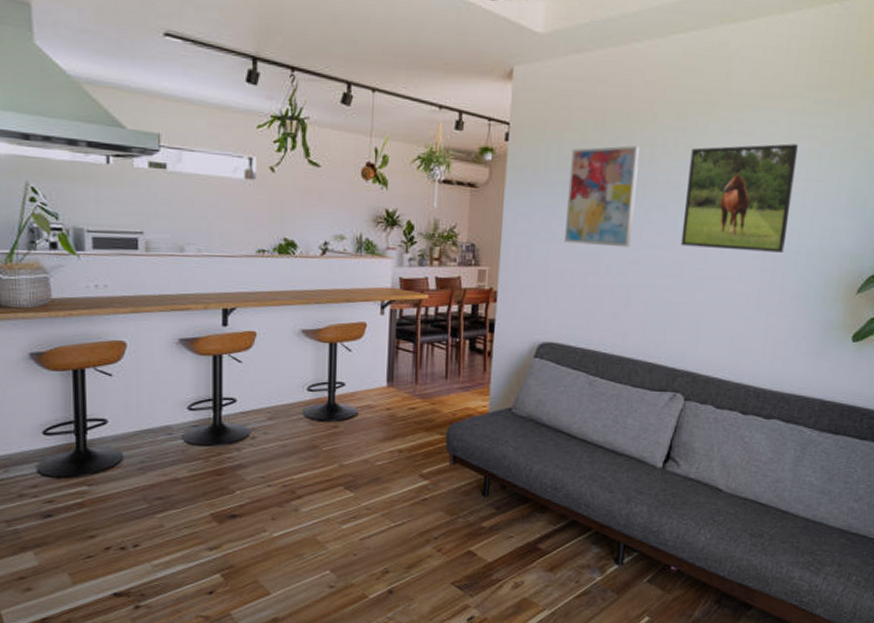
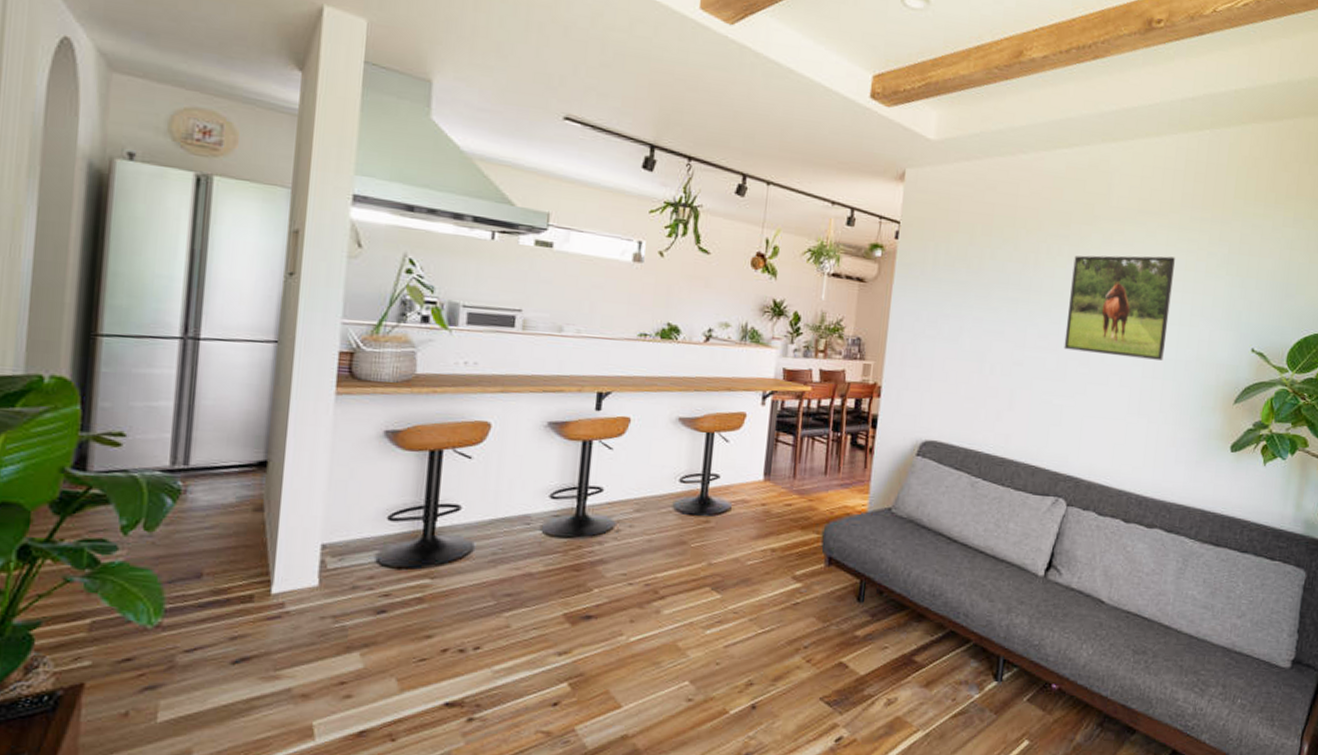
wall art: present [565,145,640,248] -> none [950,249,1025,349]

